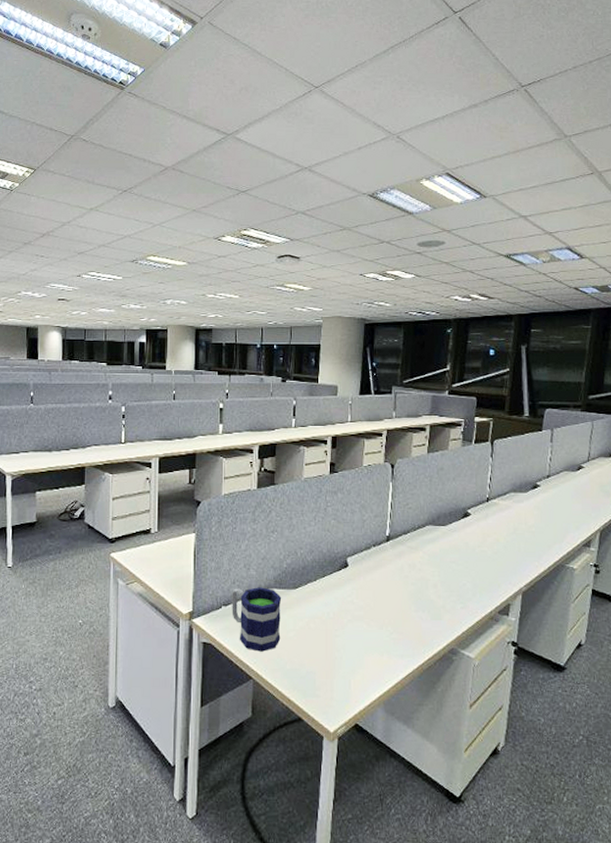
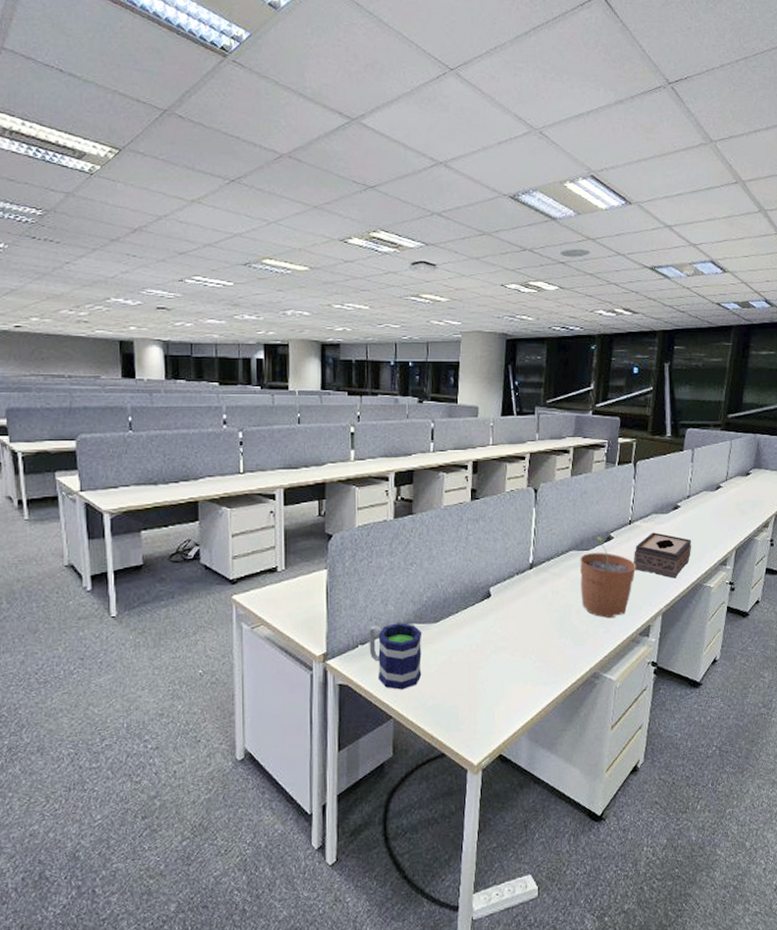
plant pot: none [437,513,495,594] -> present [580,537,637,618]
tissue box: none [491,510,553,558] -> present [633,532,692,579]

